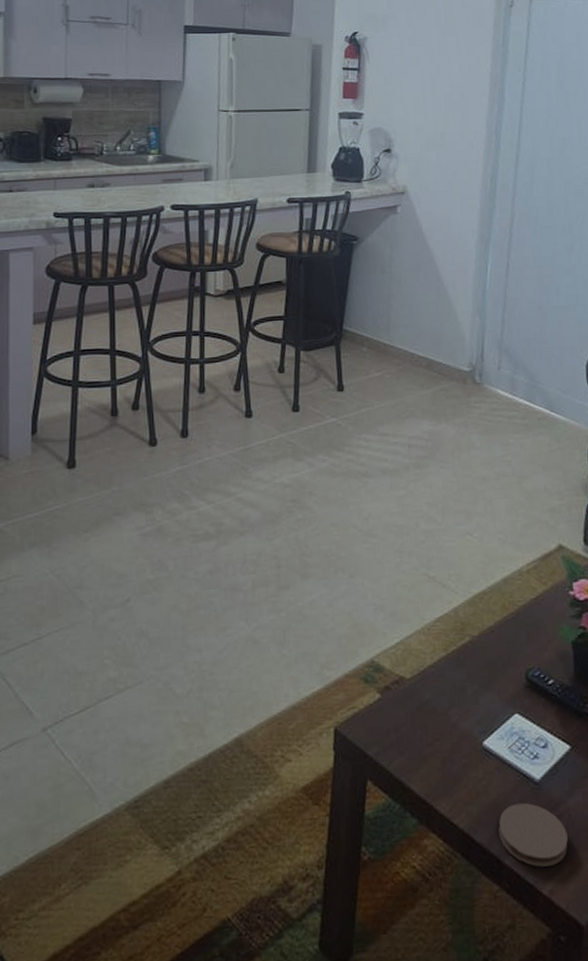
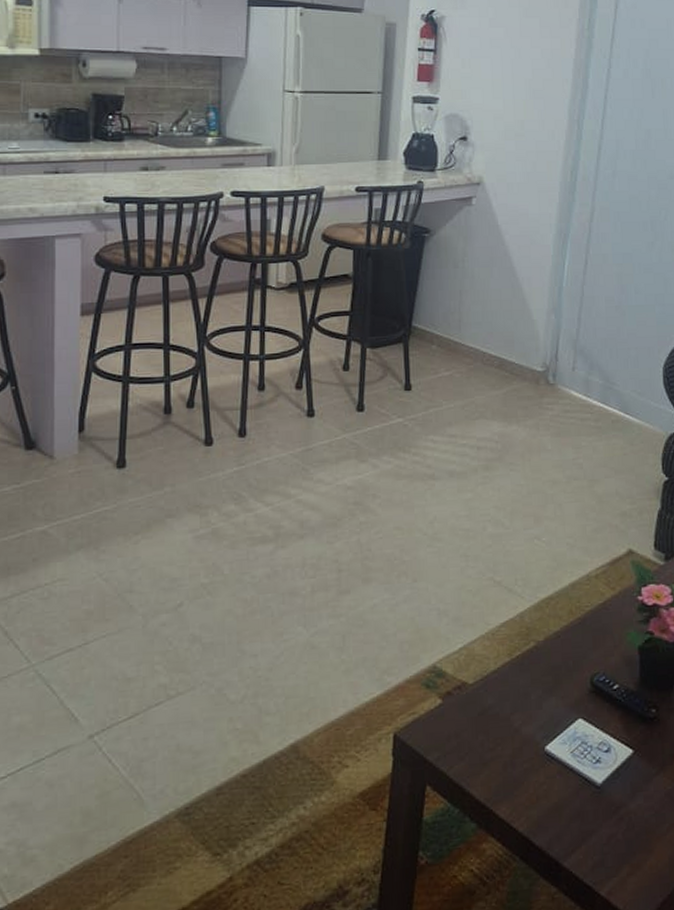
coaster: present [498,802,568,868] -> none [558,806,628,870]

